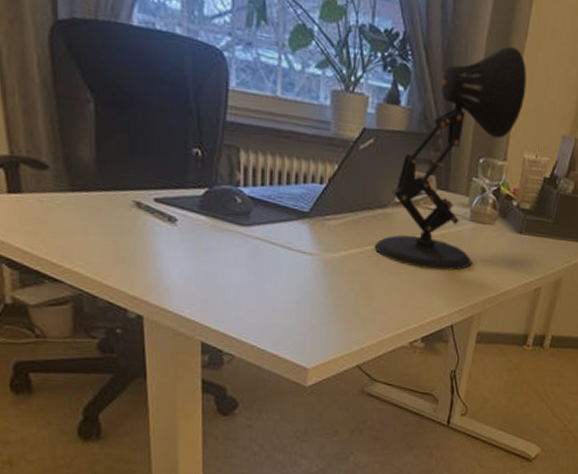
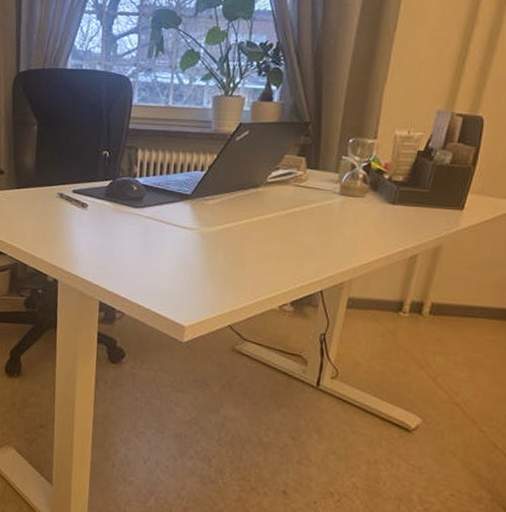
desk lamp: present [374,46,527,271] -> none [247,39,397,240]

